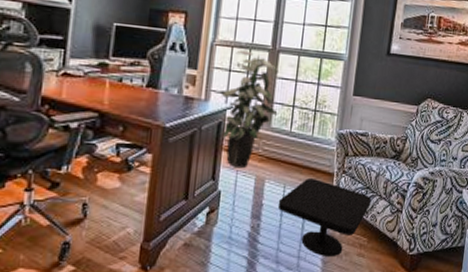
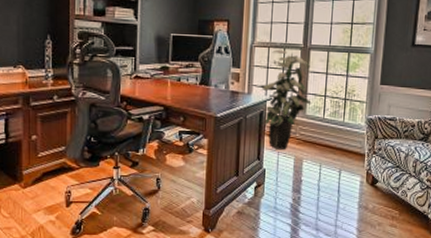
side table: present [277,179,372,256] -> none [315,159,402,226]

